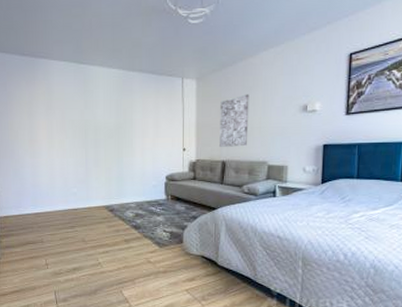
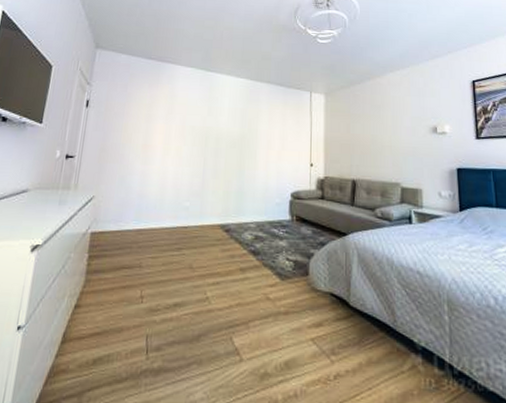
wall art: present [219,94,249,147] -> none [349,112,379,166]

